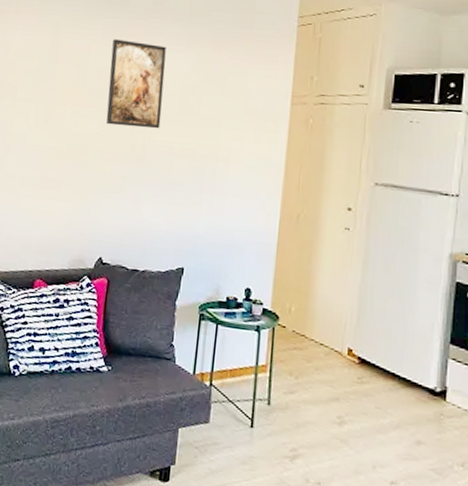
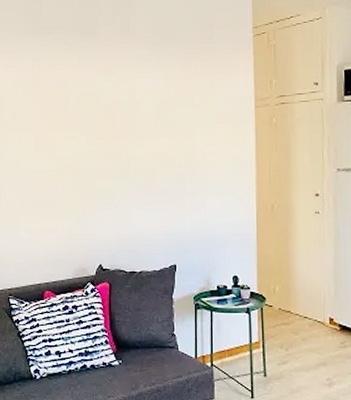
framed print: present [106,39,167,129] -> none [88,66,140,145]

